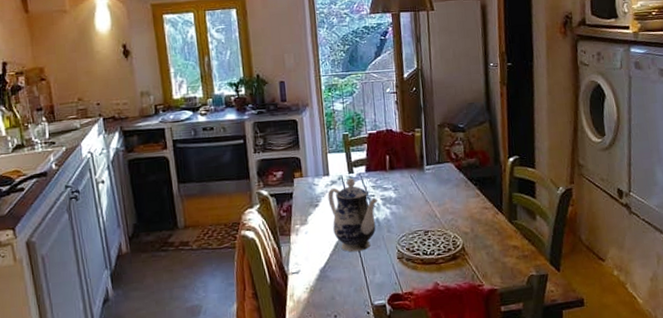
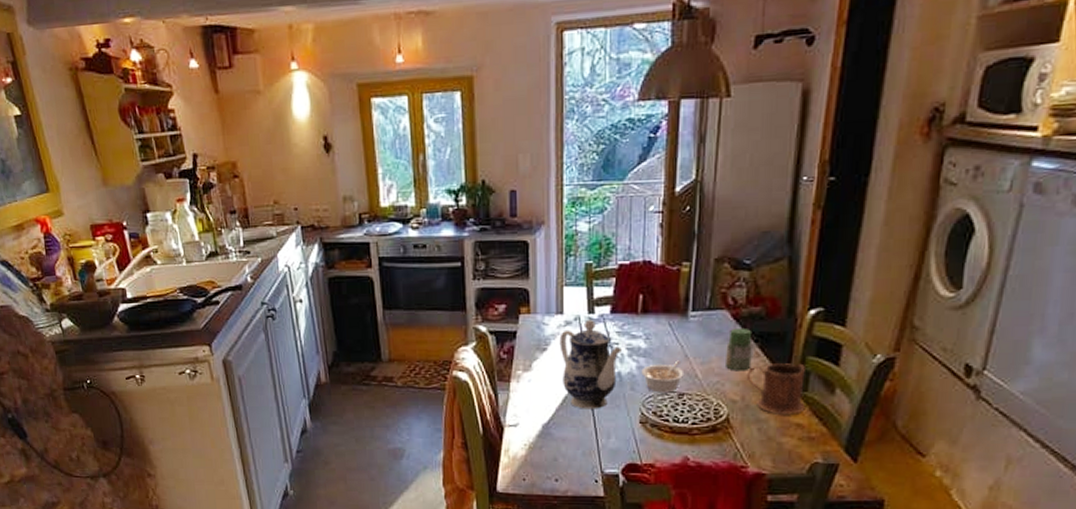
legume: none [394,205,427,233] -> present [641,360,685,393]
jar: none [455,175,475,209] -> present [726,327,753,372]
mug: none [472,199,517,240] -> present [746,363,805,415]

